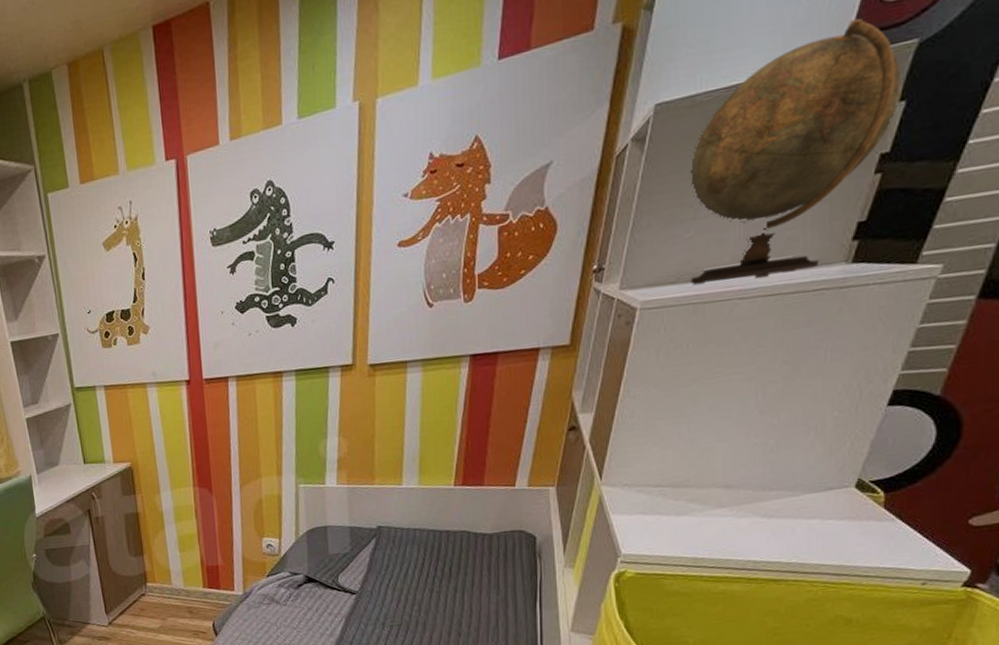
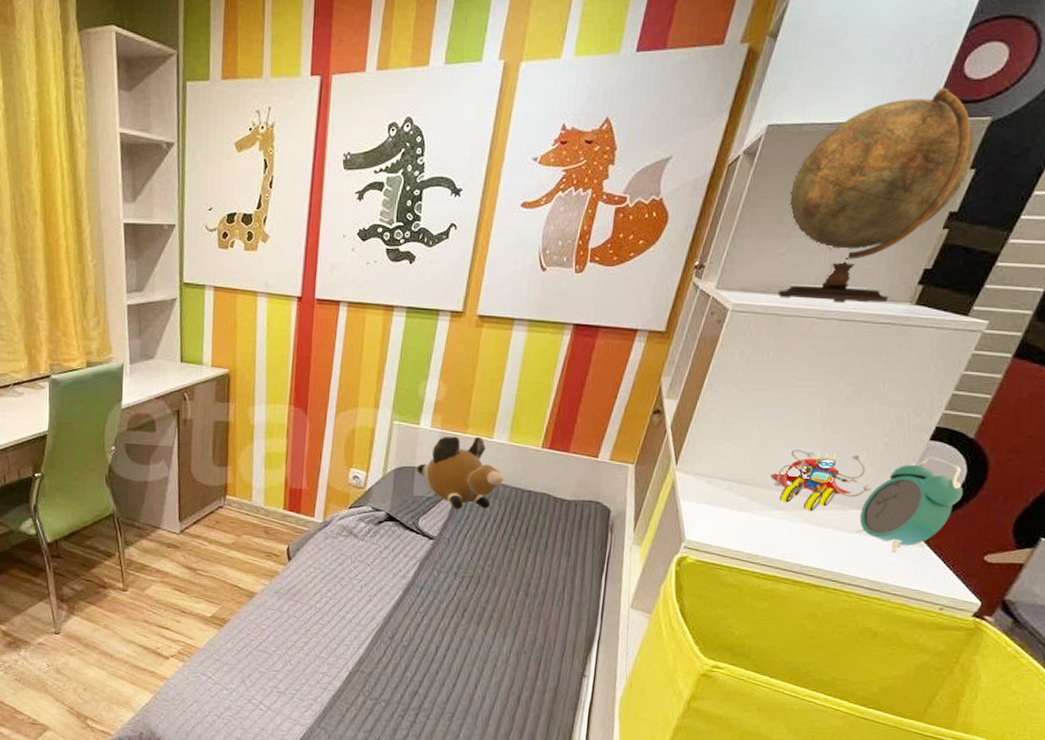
plush toy: none [329,485,419,562] -> present [416,436,504,510]
toy robot: none [707,435,825,504] -> present [770,449,871,511]
alarm clock: none [813,422,935,536] -> present [856,457,964,556]

